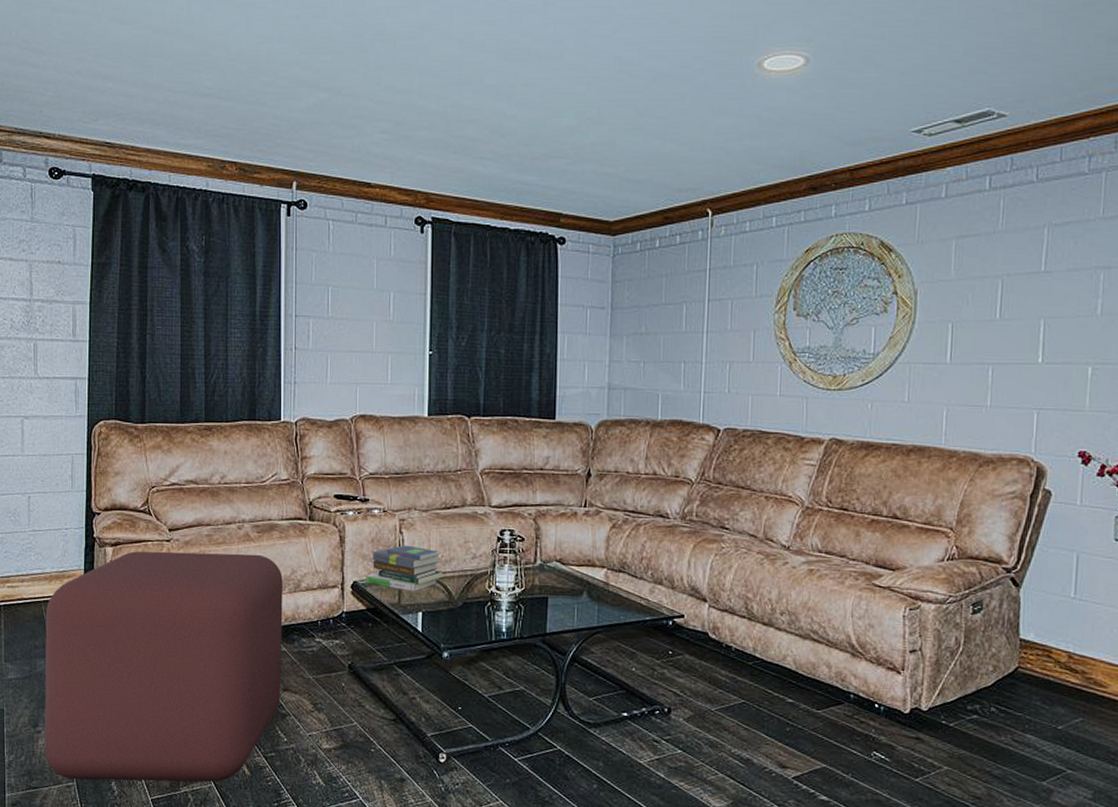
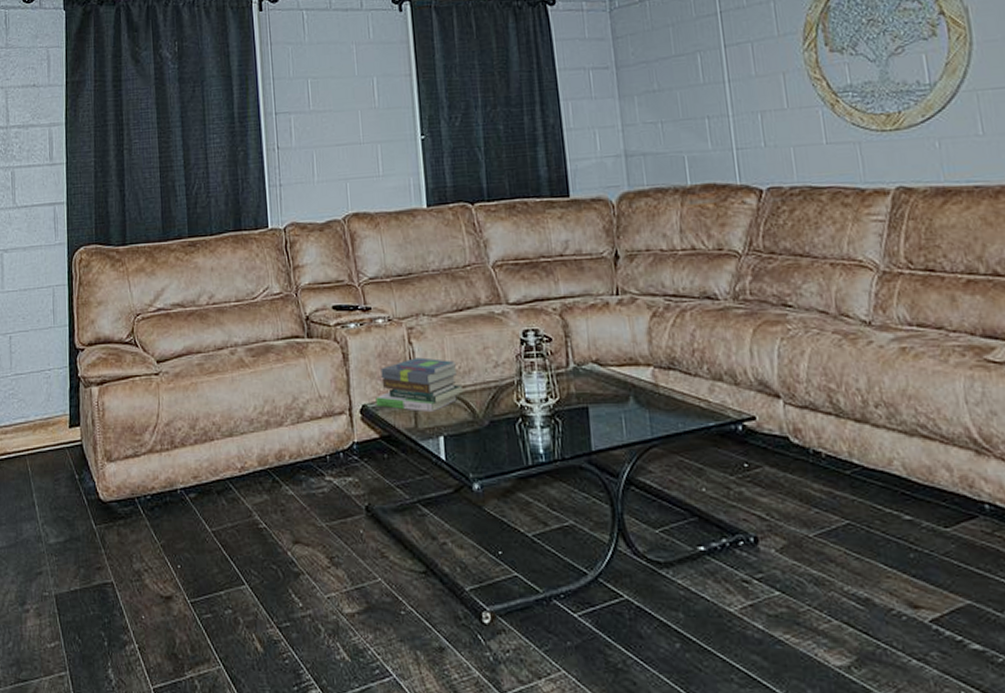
cube: present [44,551,283,782] -> none [30,382,292,668]

